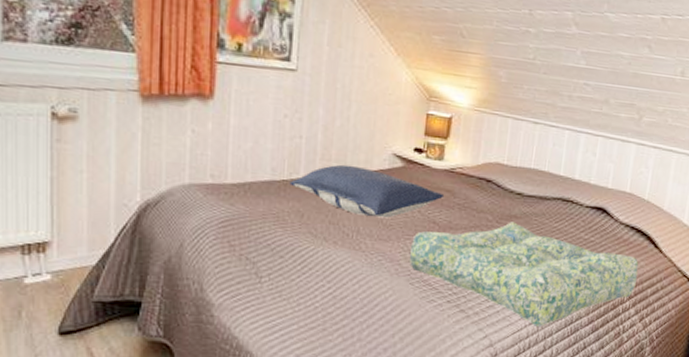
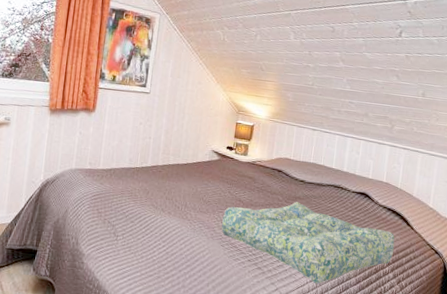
pillow: present [289,164,445,218] -> none [140,157,248,197]

